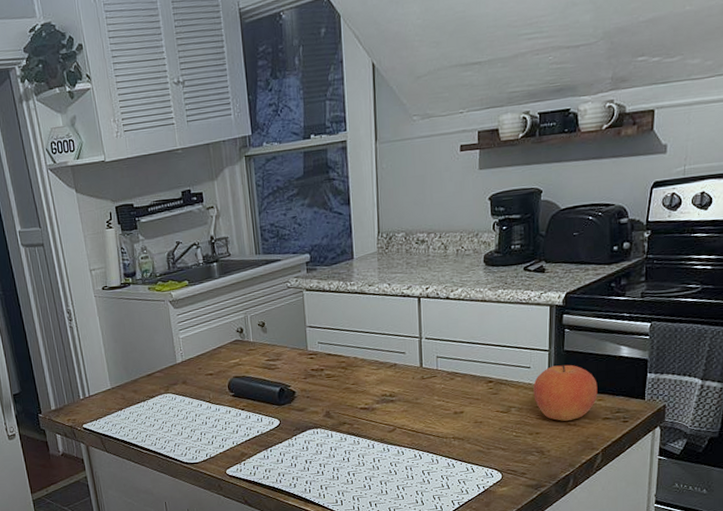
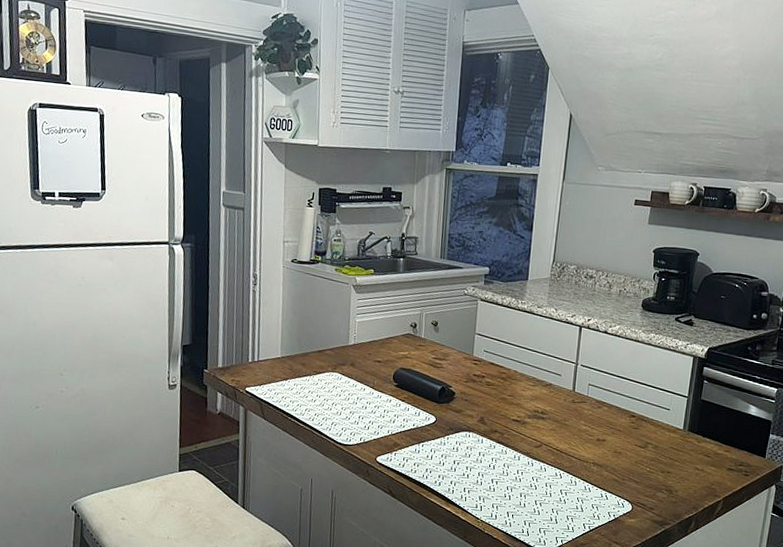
fruit: present [533,364,598,421] -> none [669,412,726,466]

